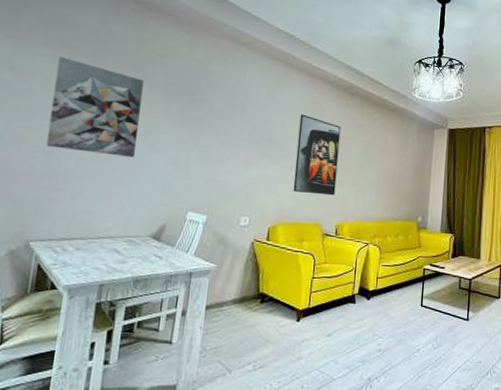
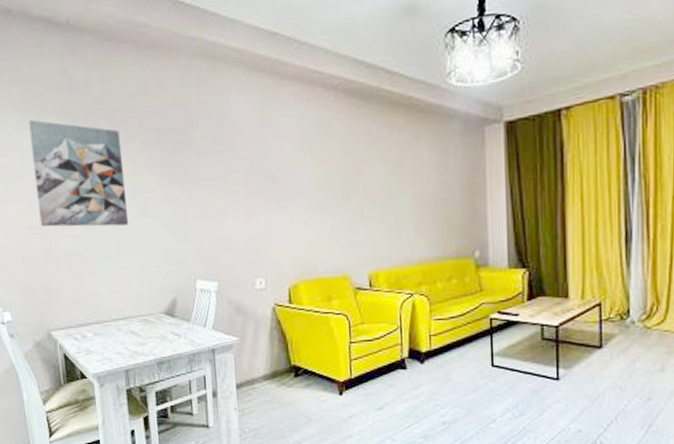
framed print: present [293,114,341,196] -> none [303,137,362,240]

